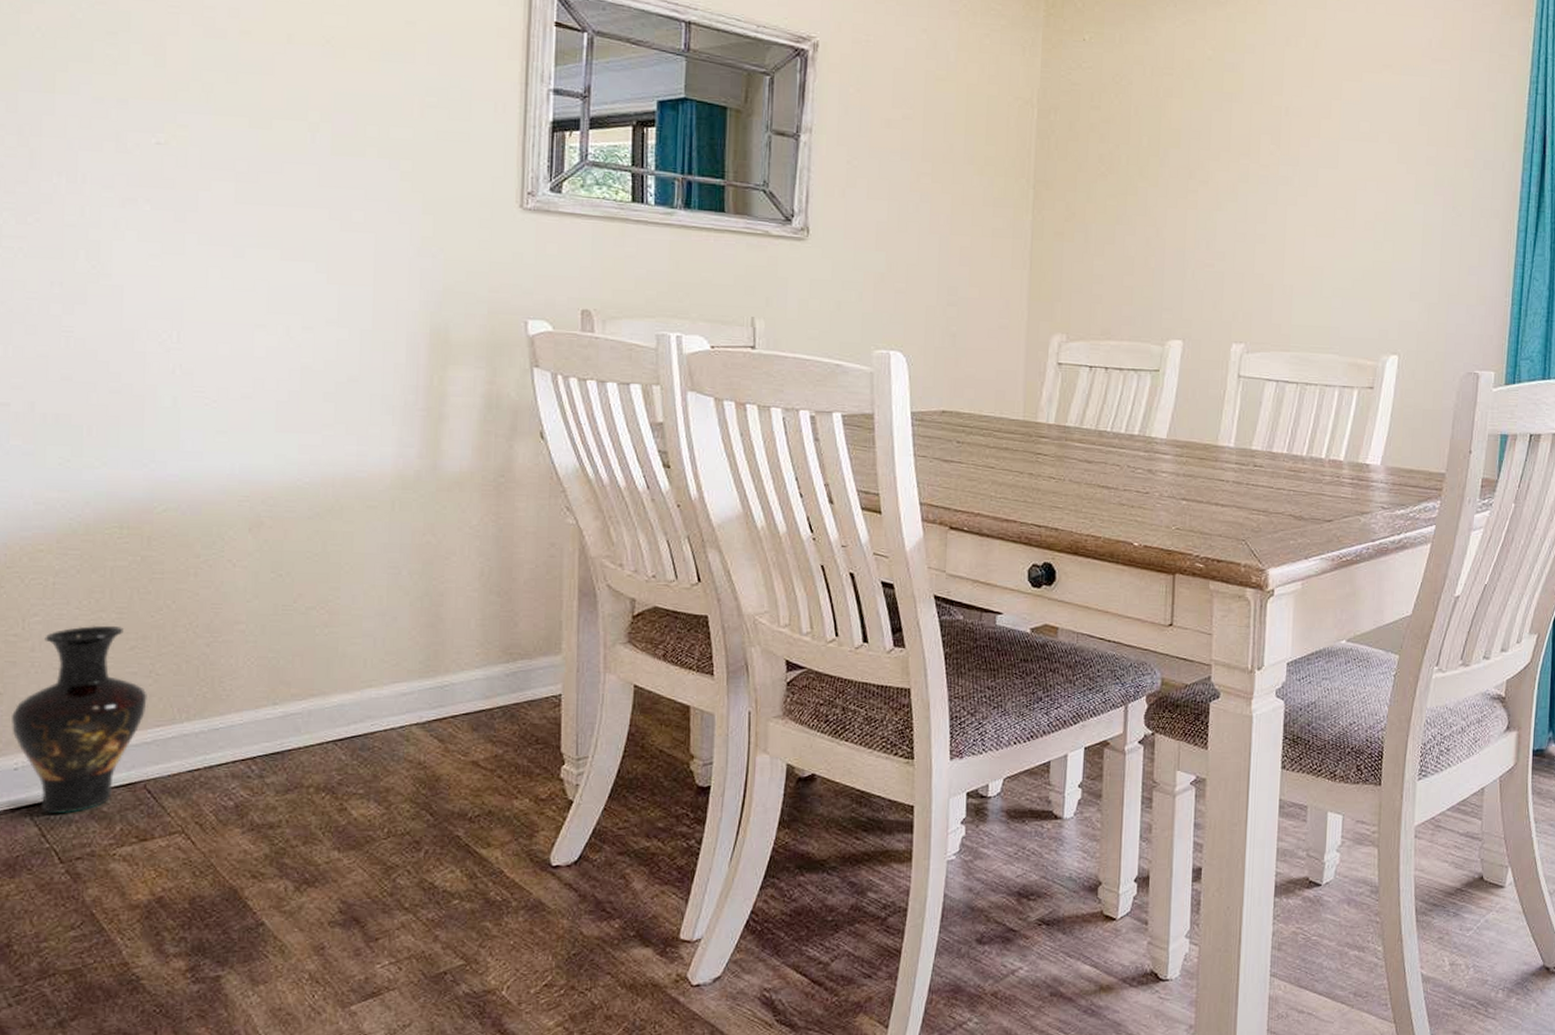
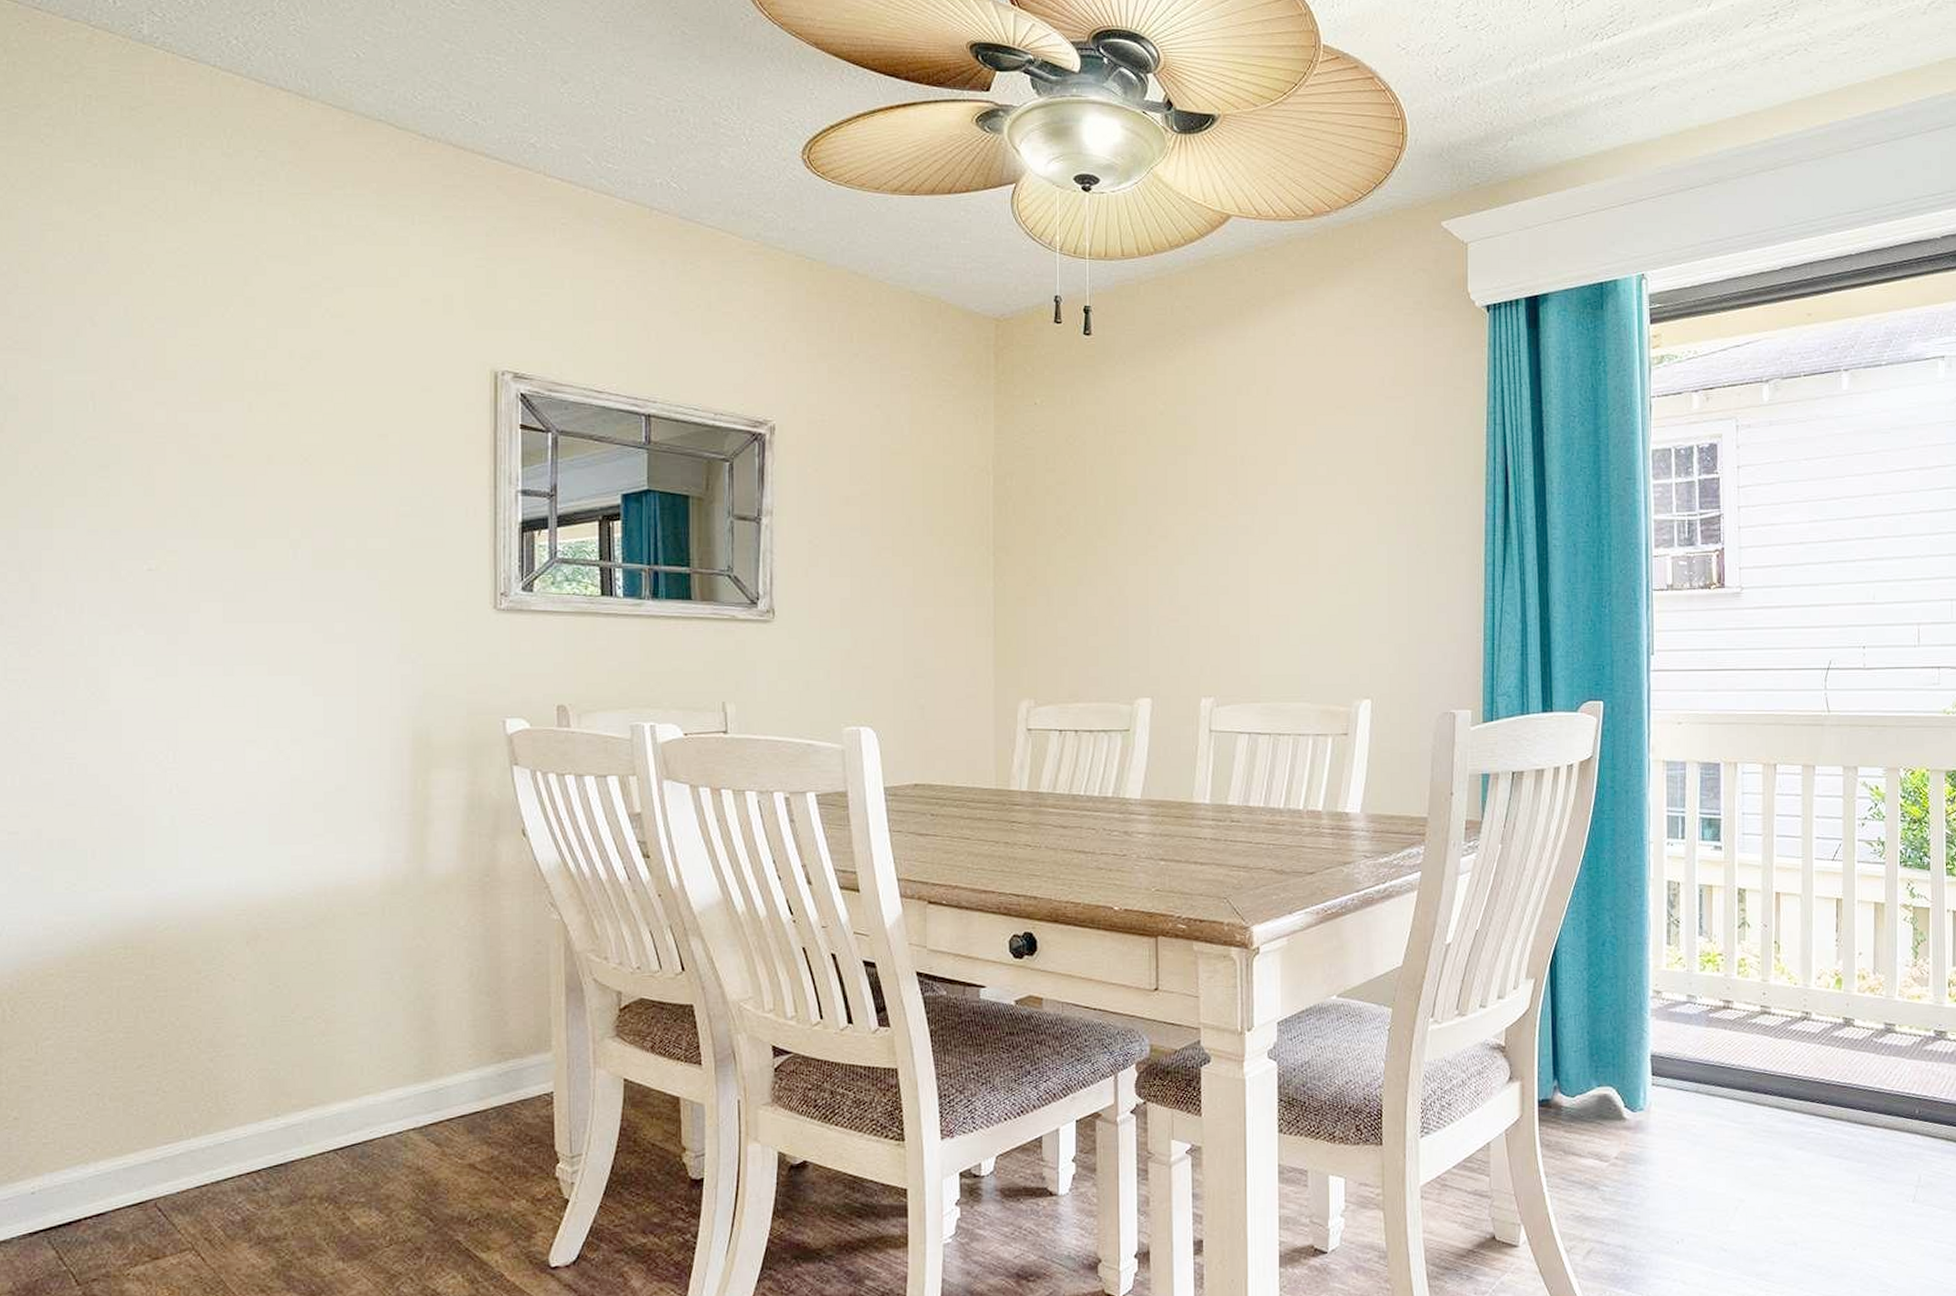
vase: present [12,625,147,813] -> none [28,1045,155,1235]

